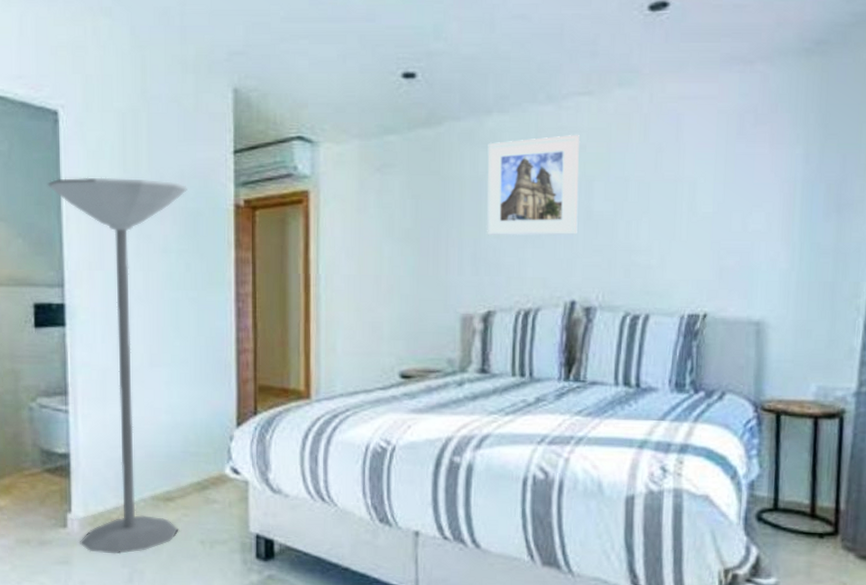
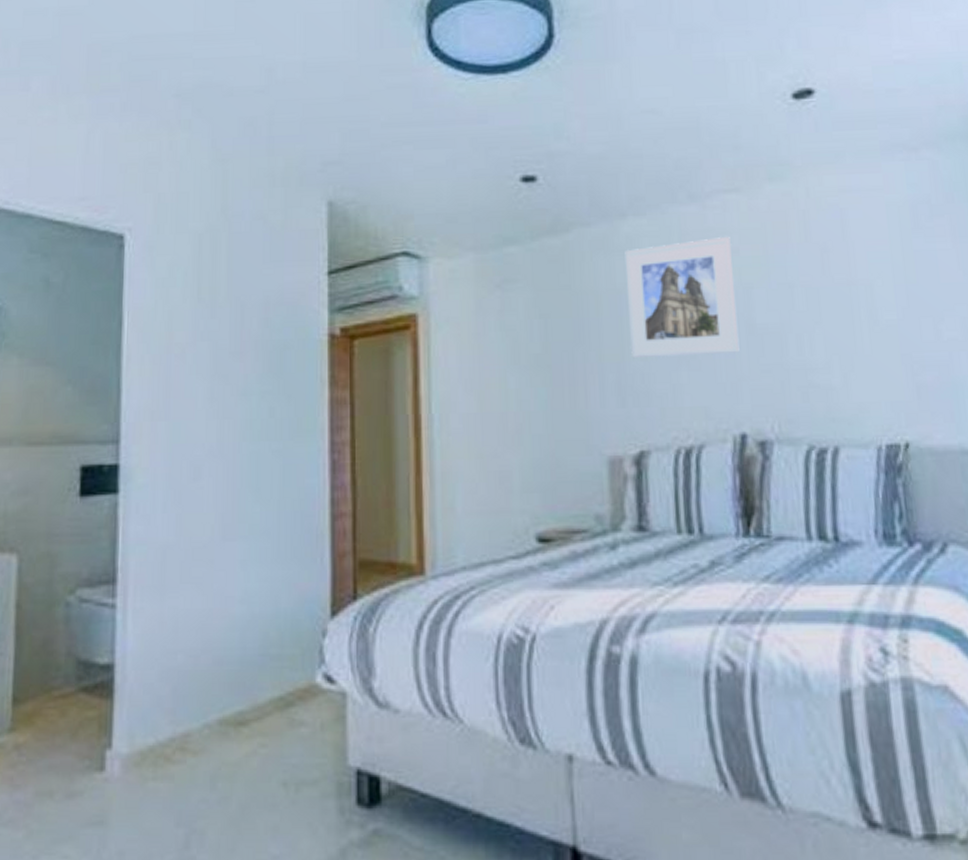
floor lamp: present [47,177,187,555] -> none [106,308,273,808]

